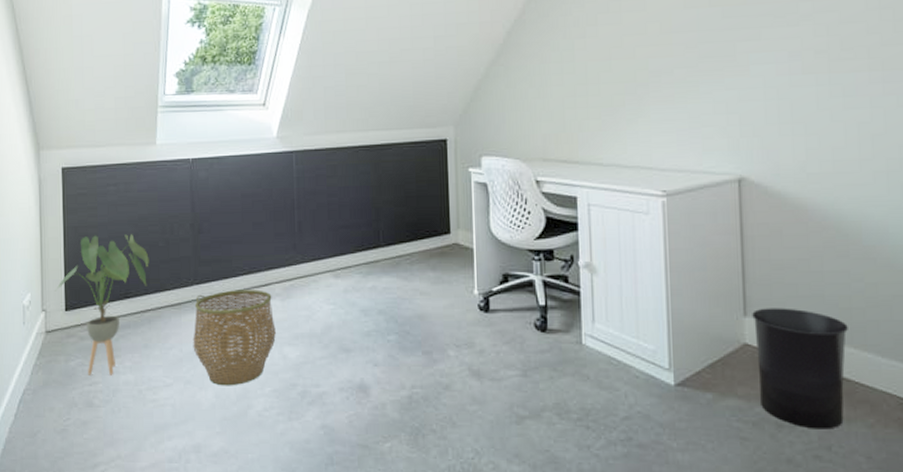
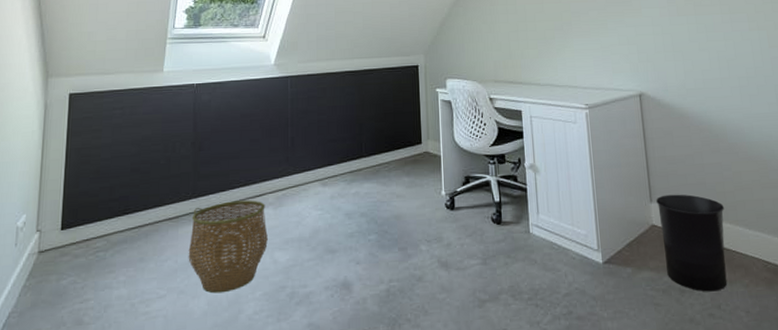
house plant: present [55,234,149,376] -> none [52,153,150,293]

